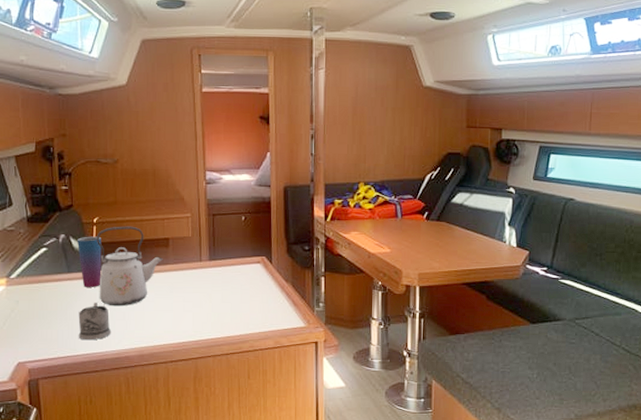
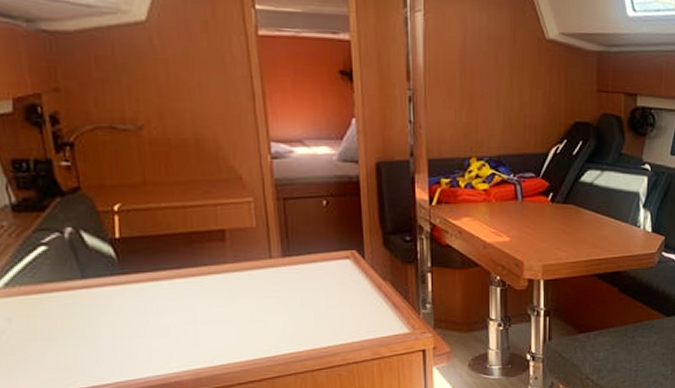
cup: present [77,236,102,287] -> none [92,229,133,297]
tea glass holder: present [78,303,112,341] -> none [103,316,154,365]
kettle: present [97,226,163,307] -> none [121,215,219,320]

